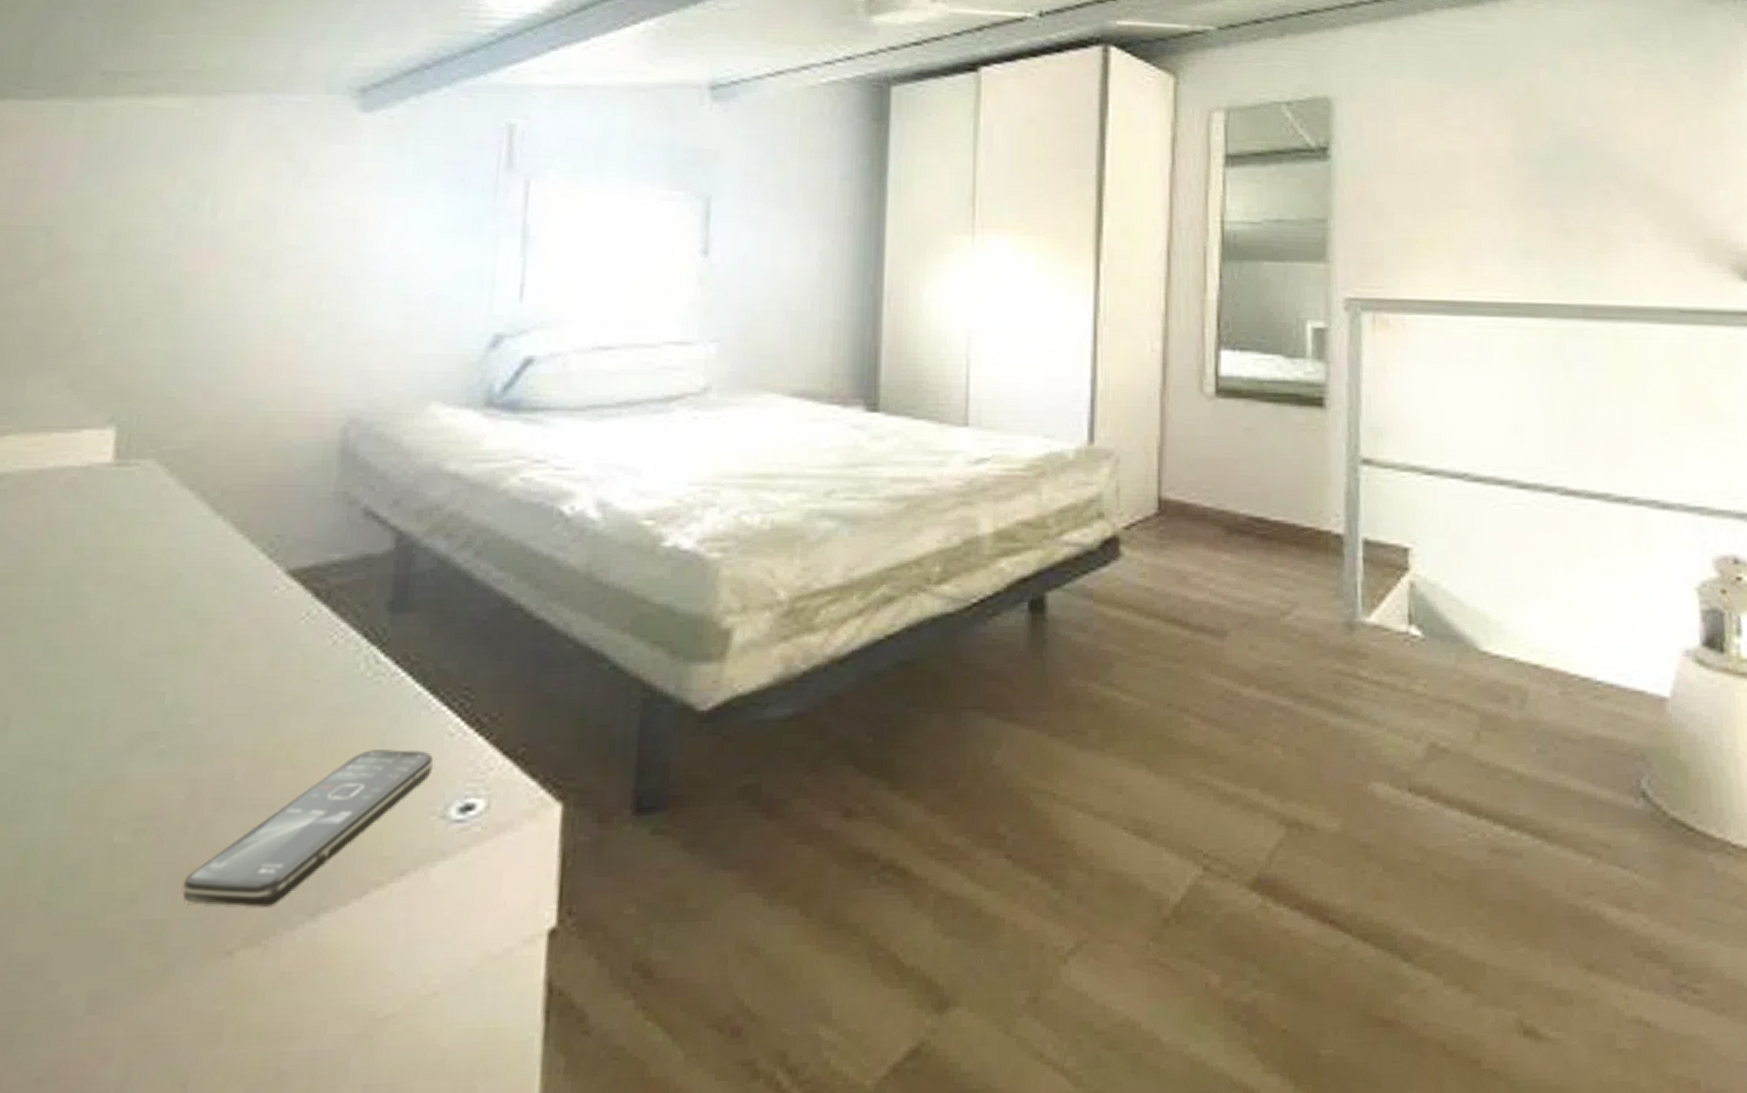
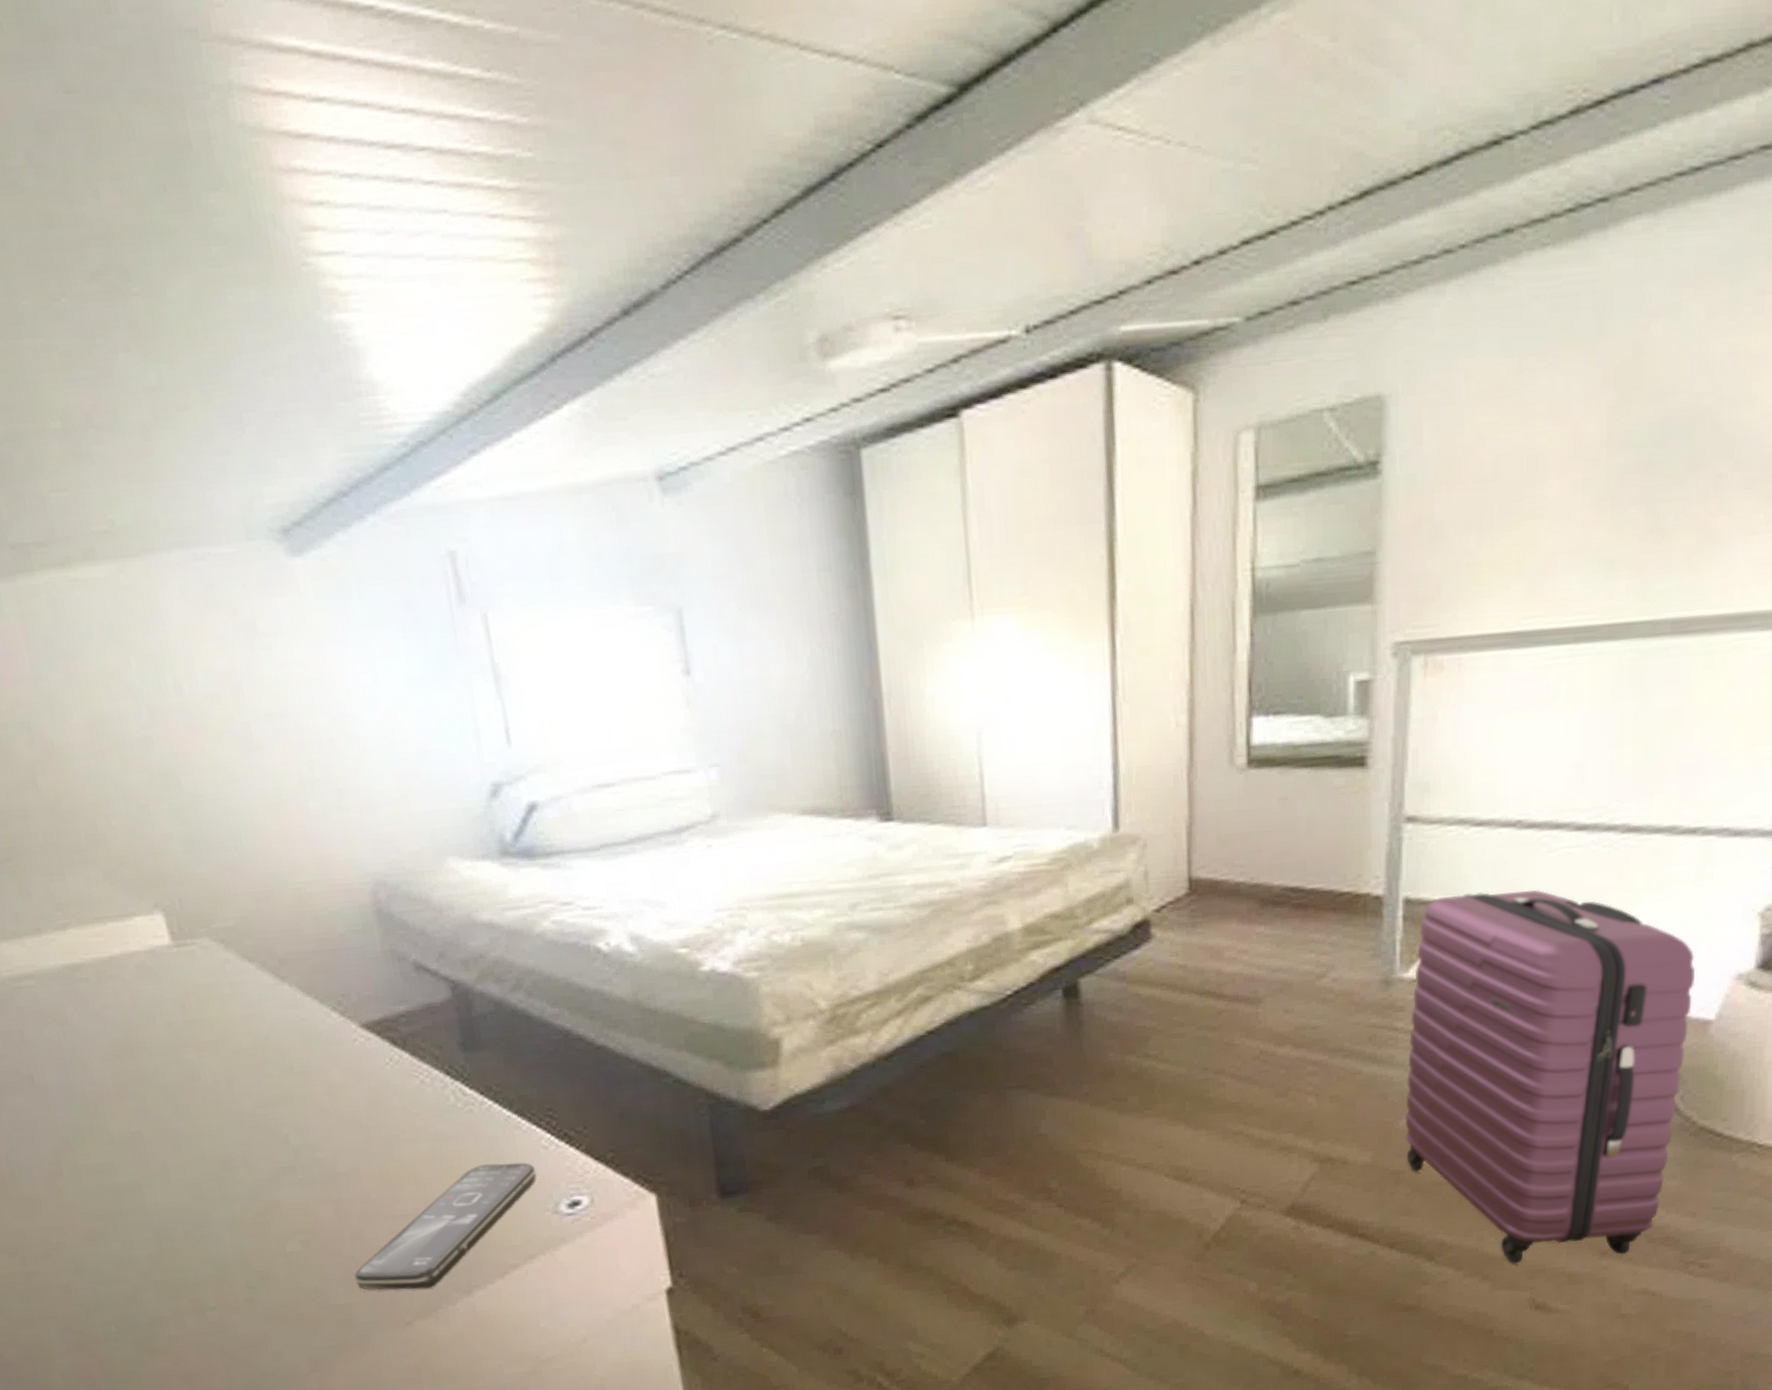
suitcase: none [1373,540,1647,972] -> present [1406,889,1696,1263]

